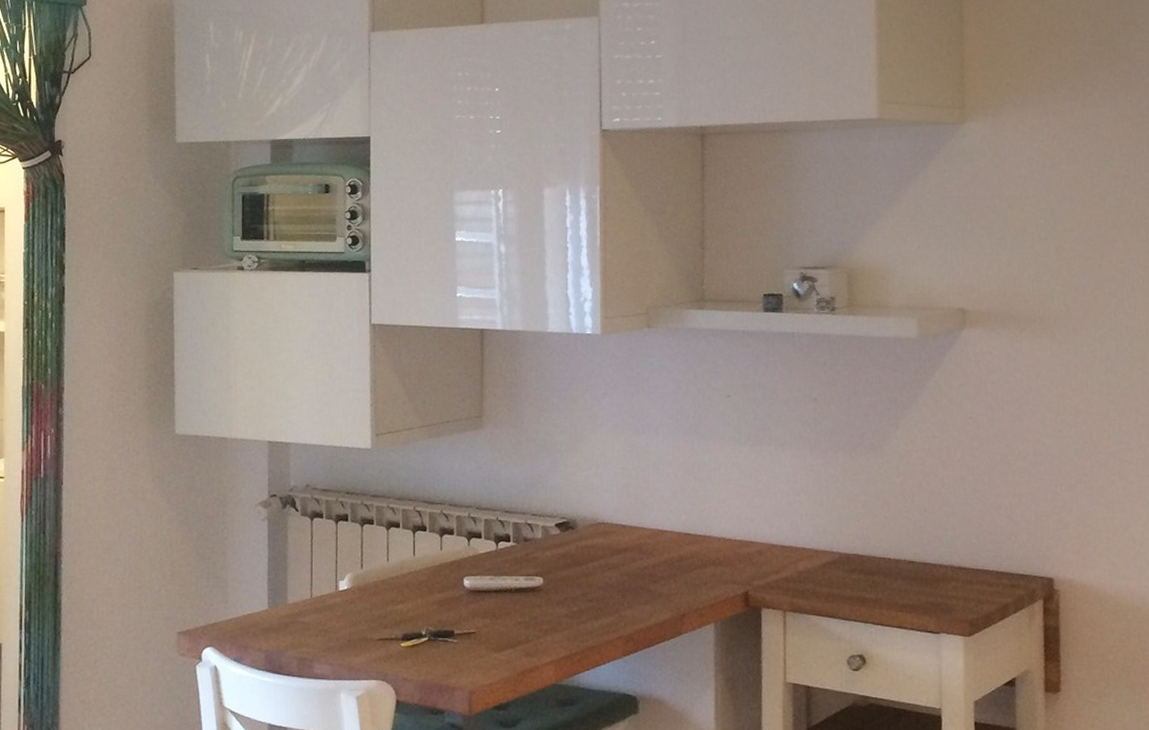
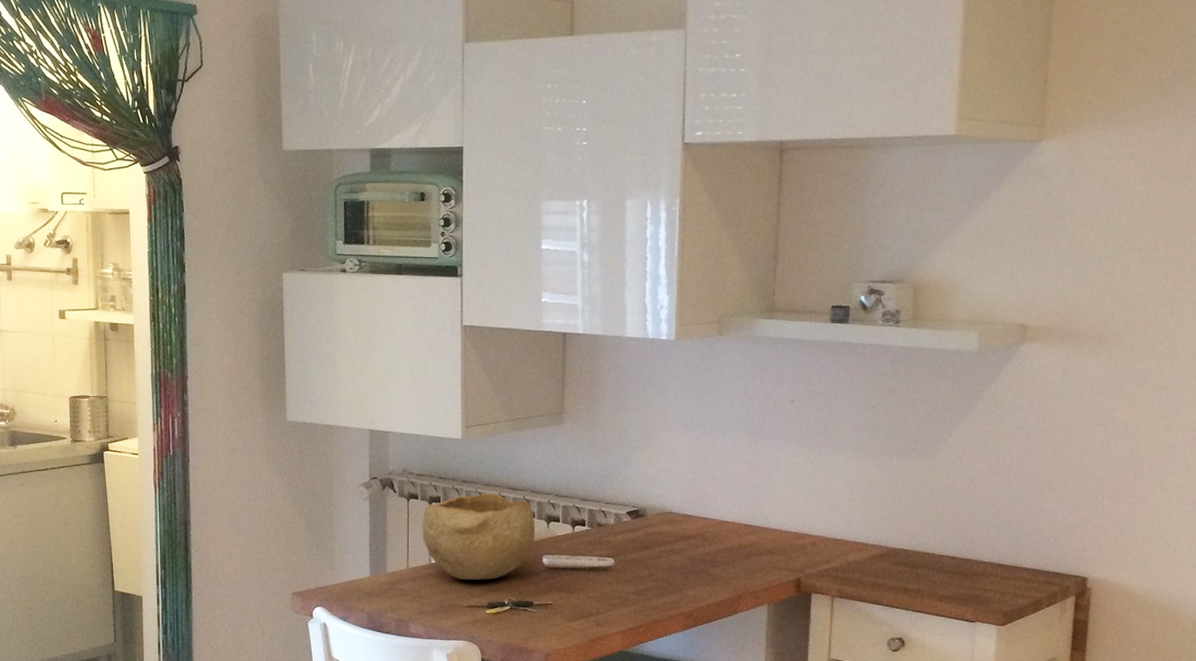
bowl: none [327,508,455,608] -> present [422,493,536,580]

